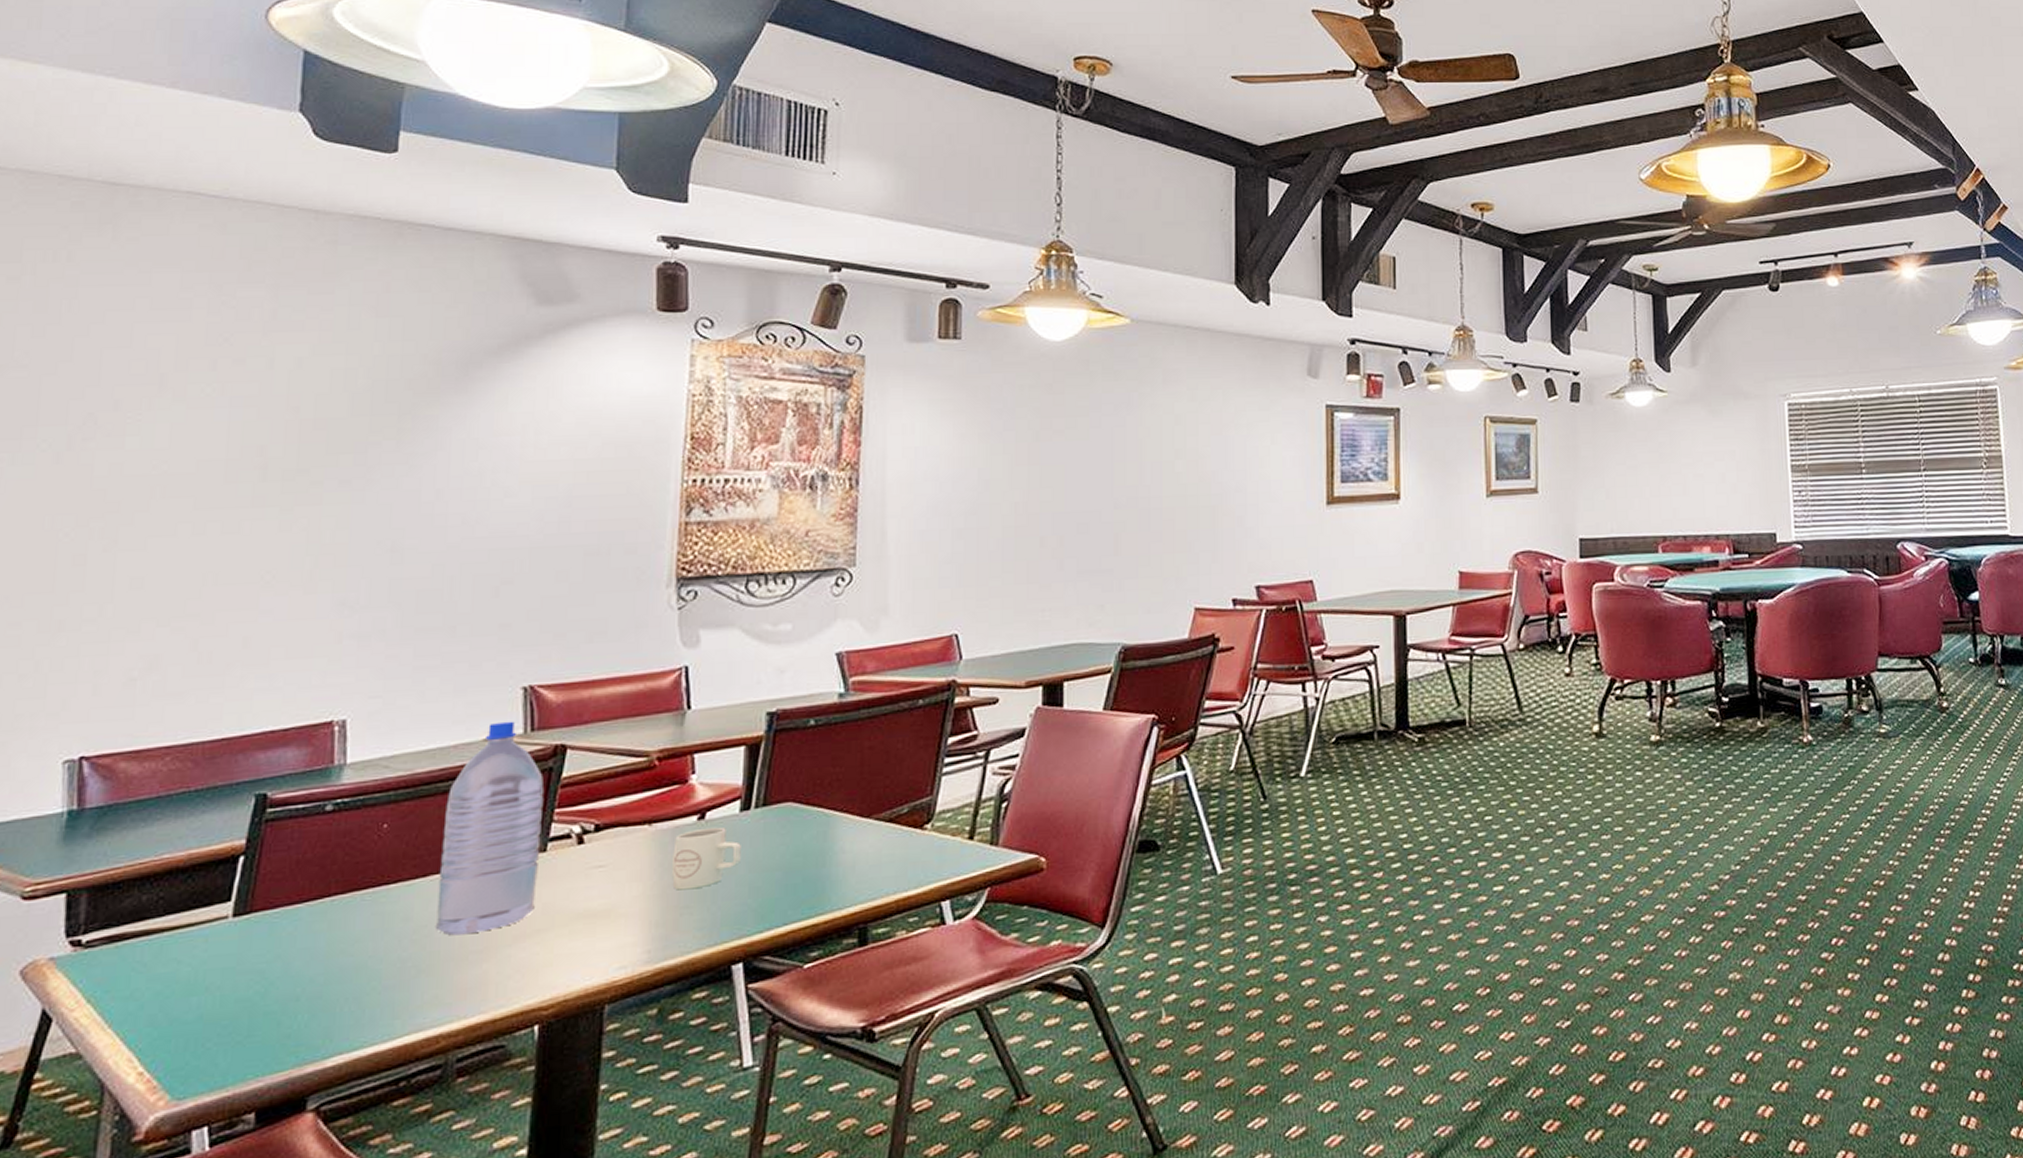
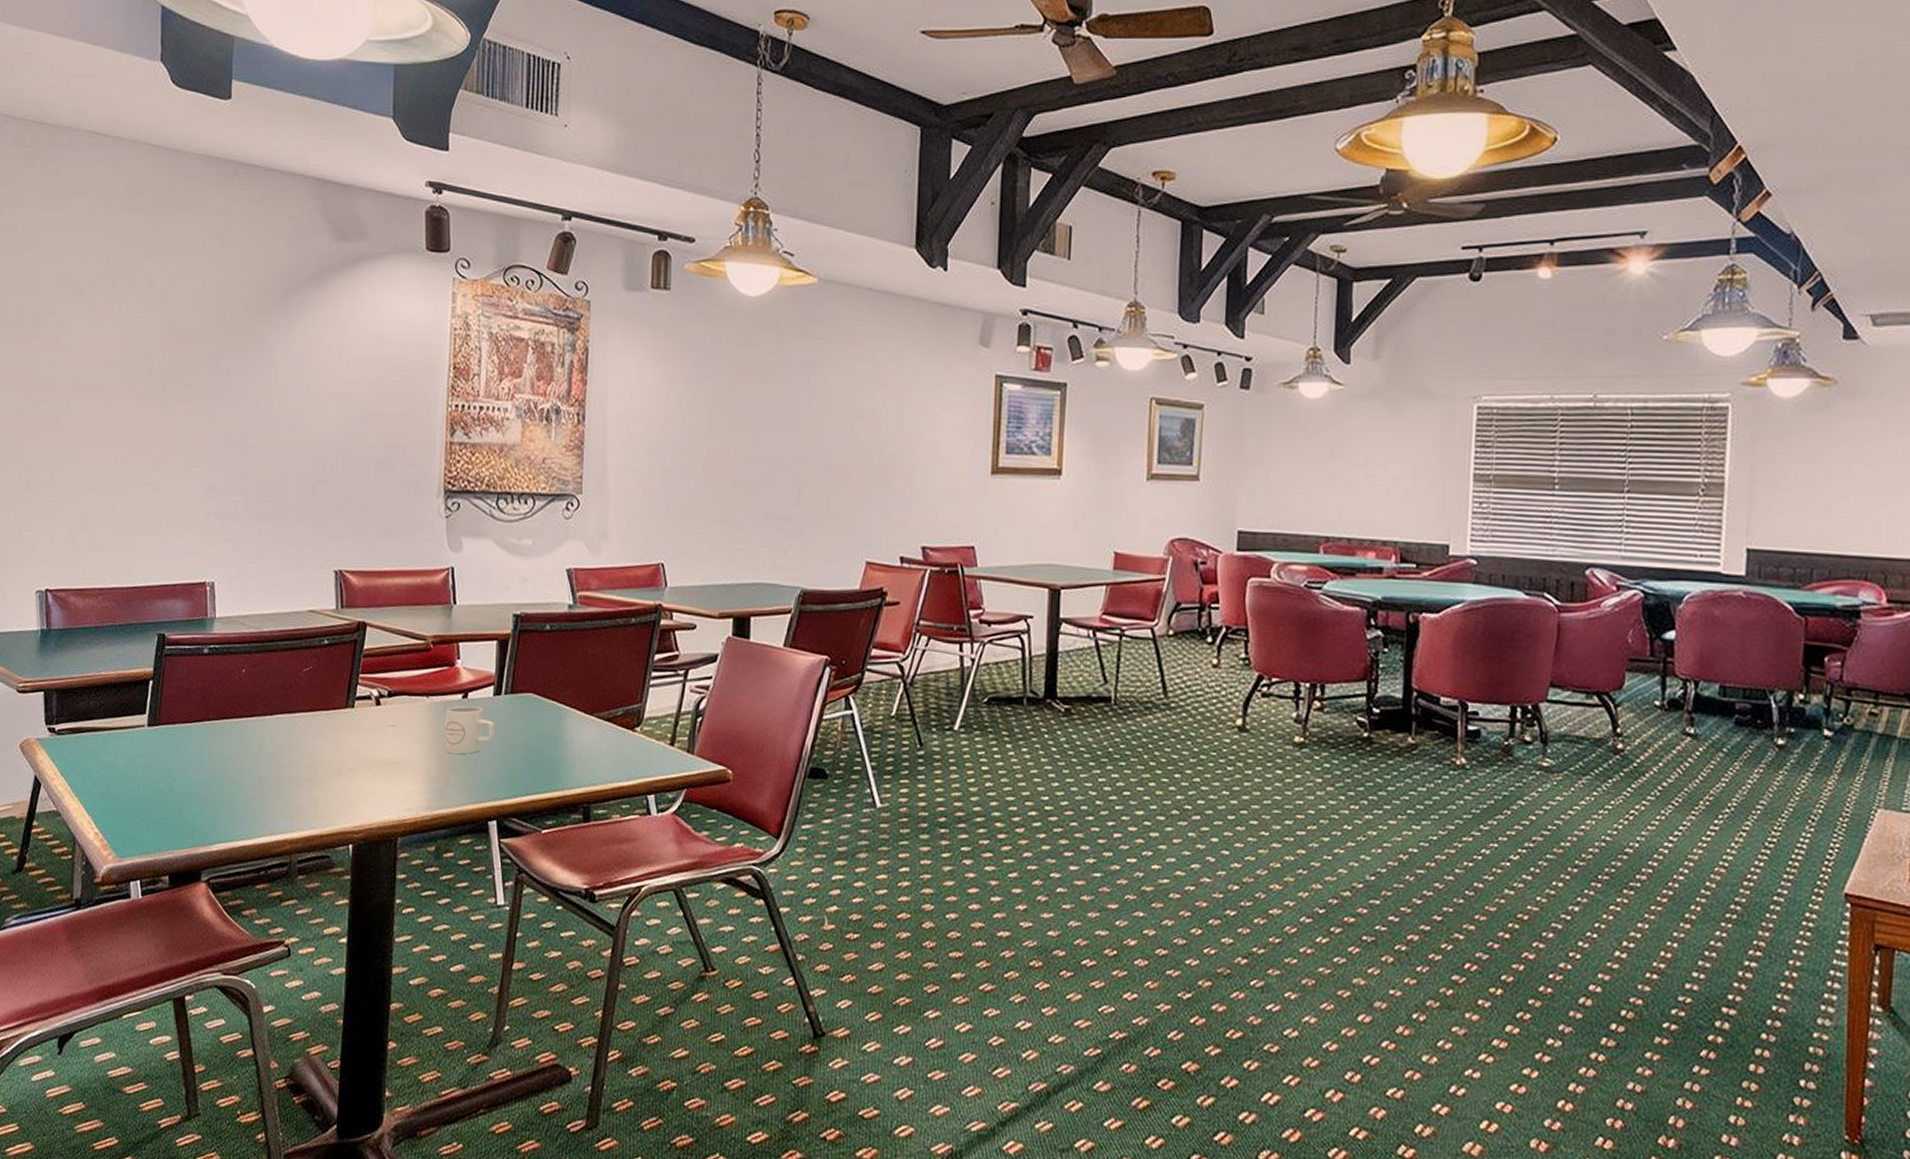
water bottle: present [435,721,545,936] -> none [279,597,352,765]

